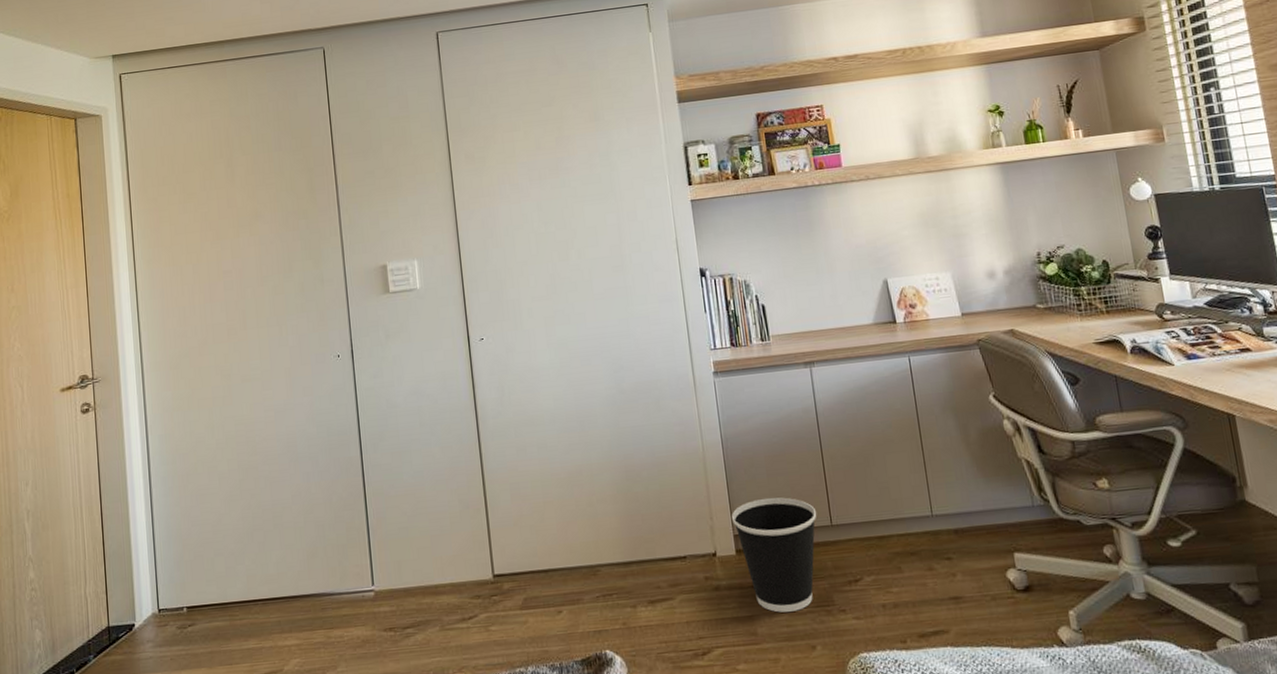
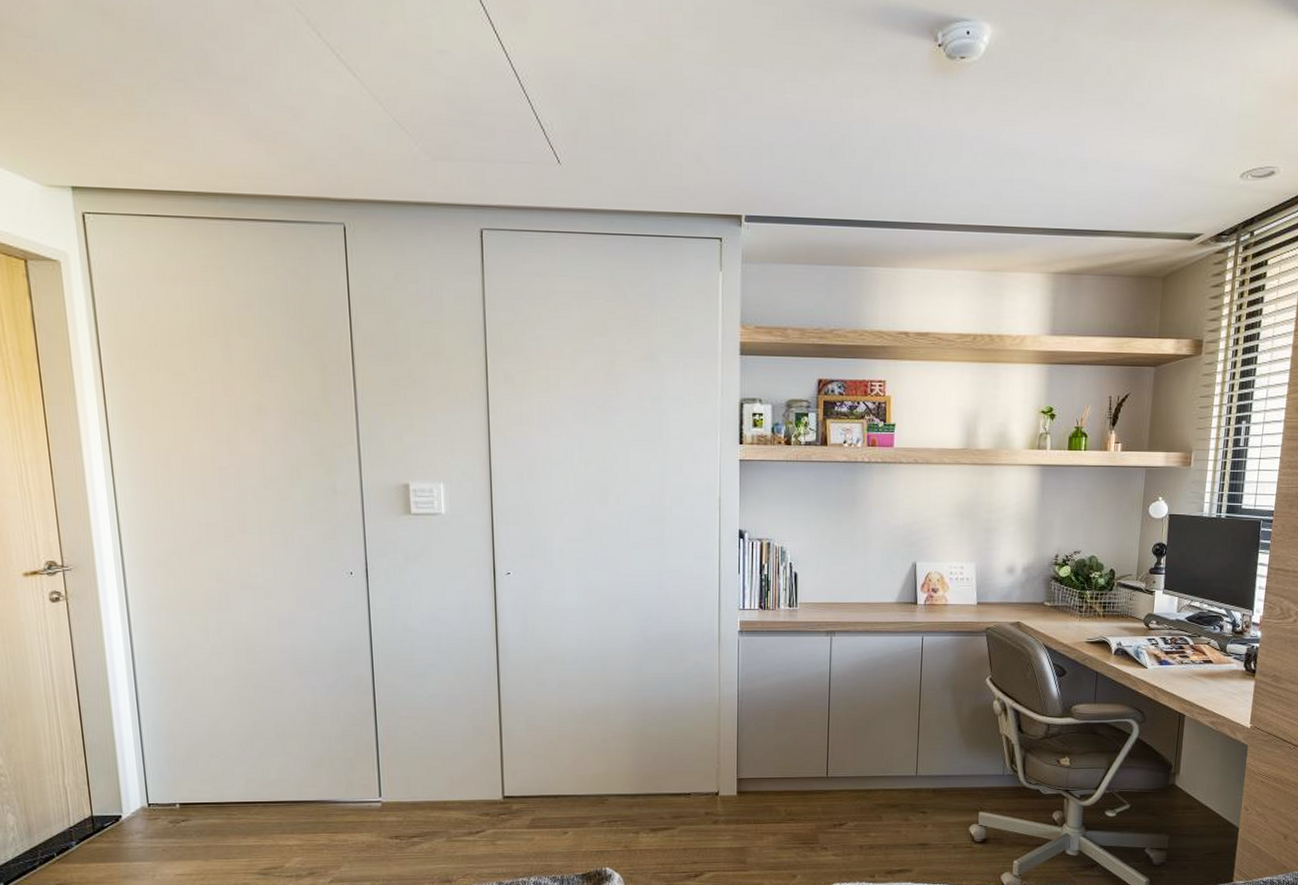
wastebasket: present [731,497,817,613] -> none [737,748,816,846]

